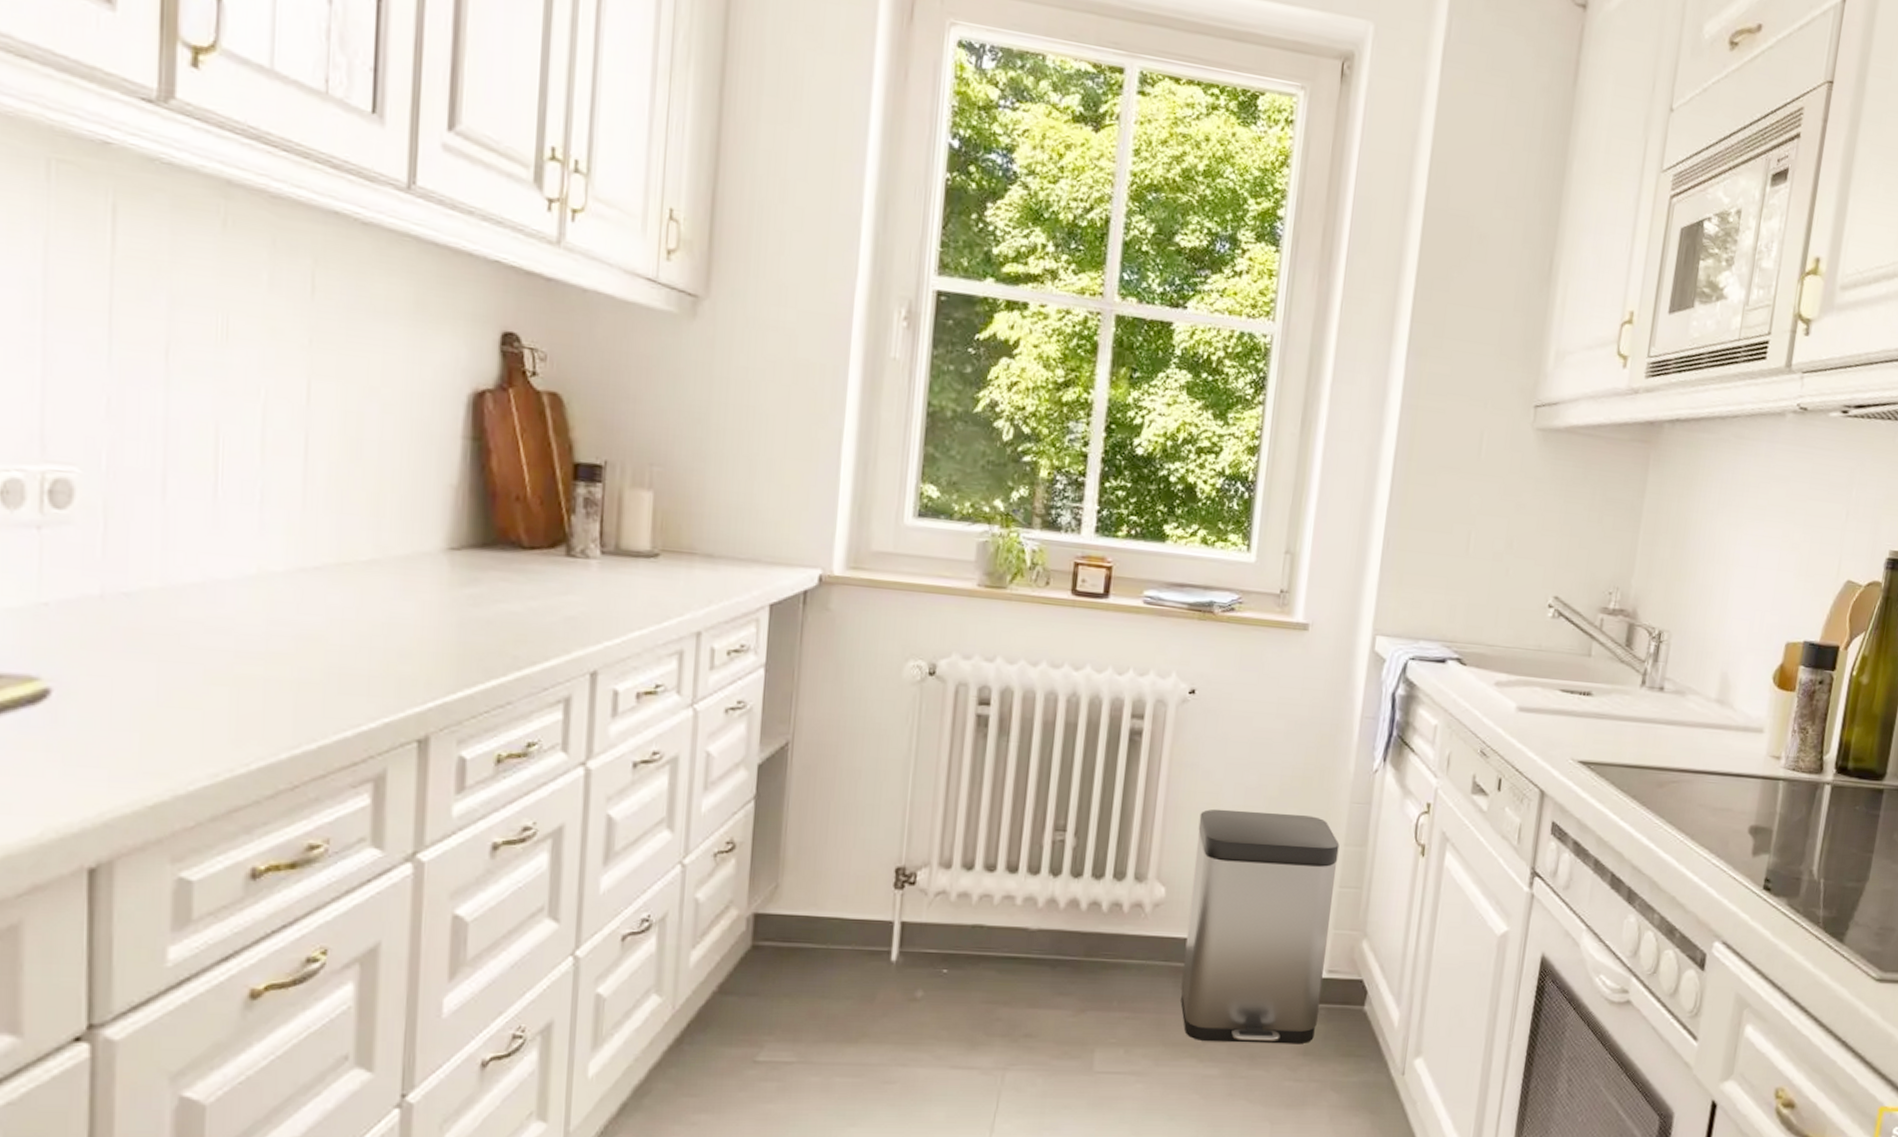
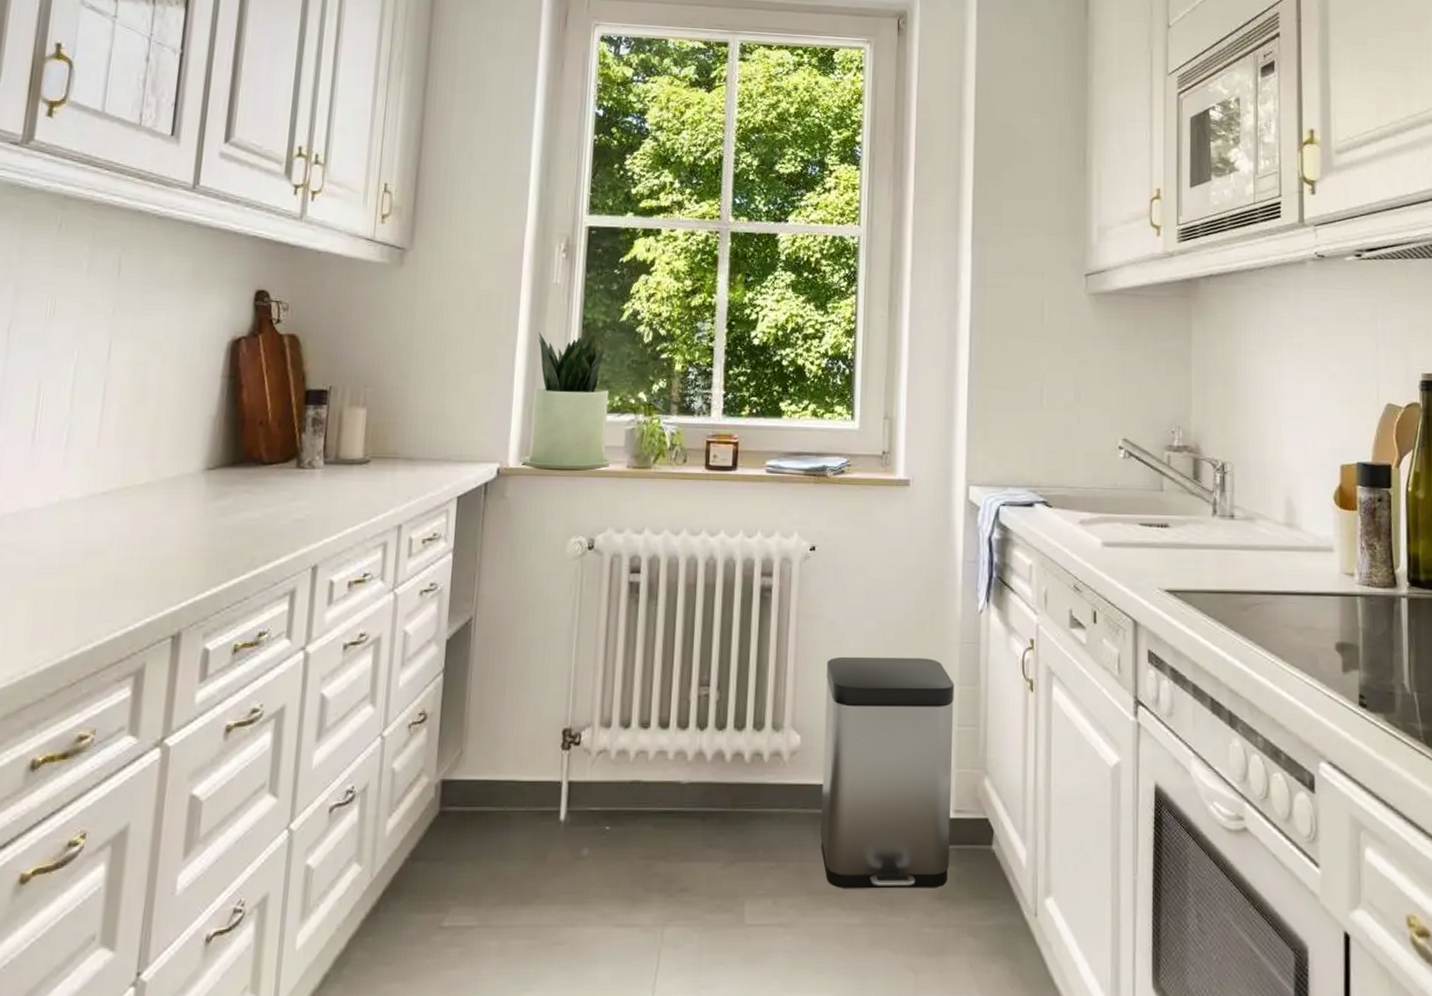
planter: none [848,417,961,586] -> present [521,332,613,472]

